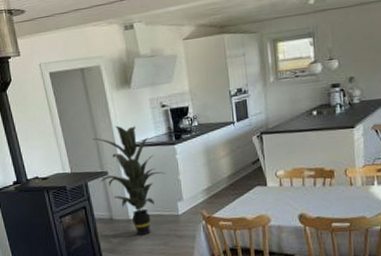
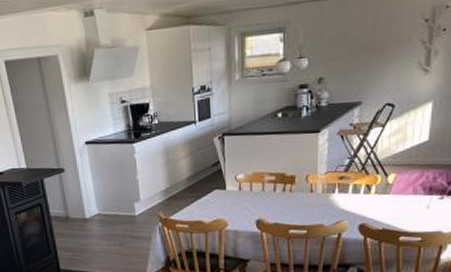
indoor plant: present [92,126,165,235] -> none [49,121,123,235]

